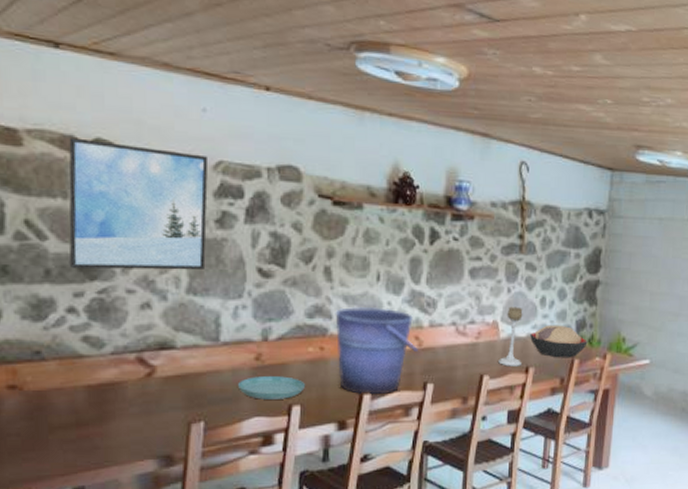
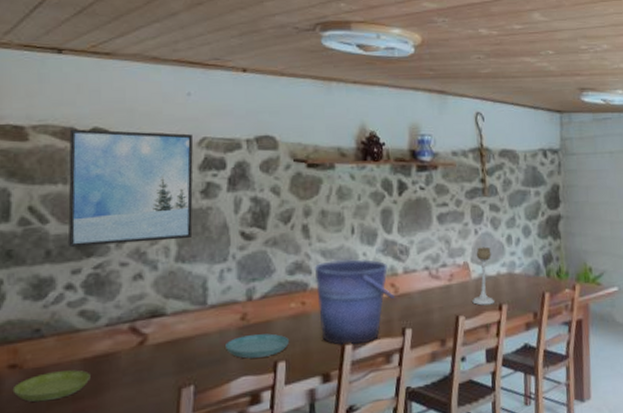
saucer: none [12,396,95,425] -> present [12,370,91,402]
decorative bowl: present [529,325,588,358] -> none [499,260,556,293]

